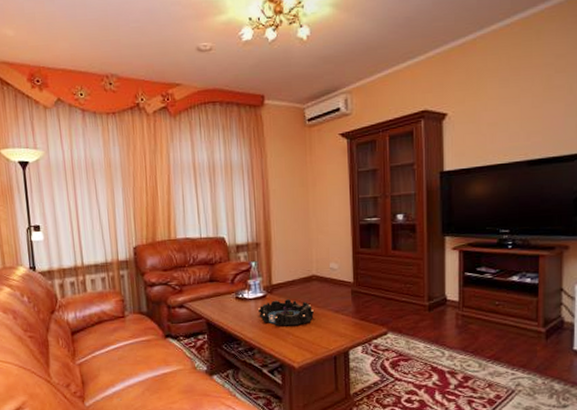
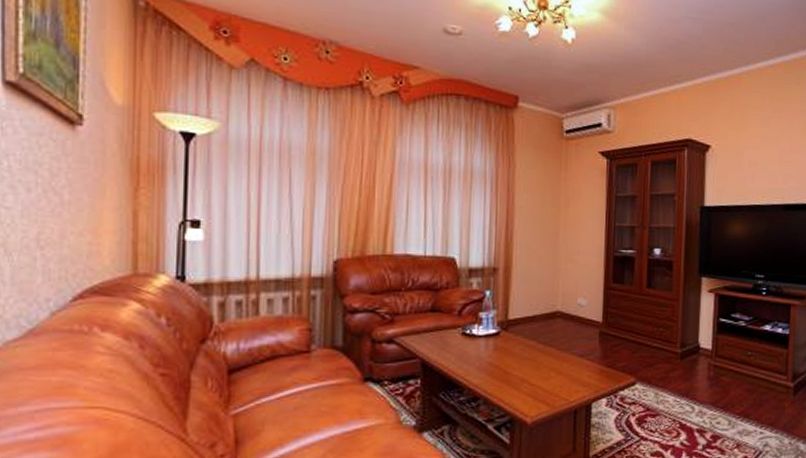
decorative bowl: present [258,298,314,326] -> none [489,337,555,372]

